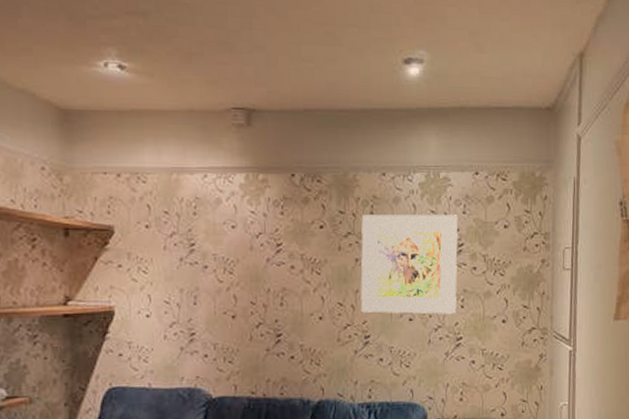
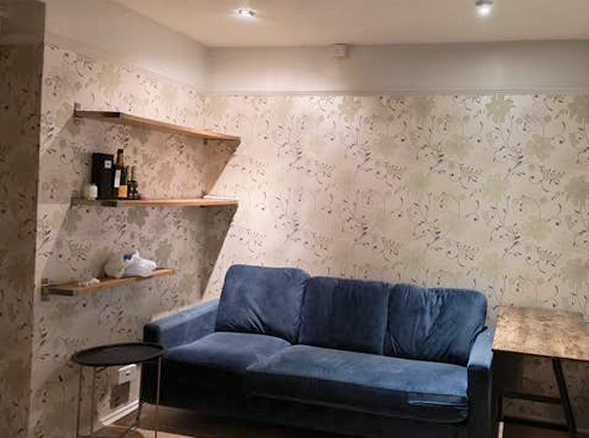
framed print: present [360,215,458,314] -> none [434,131,519,216]

